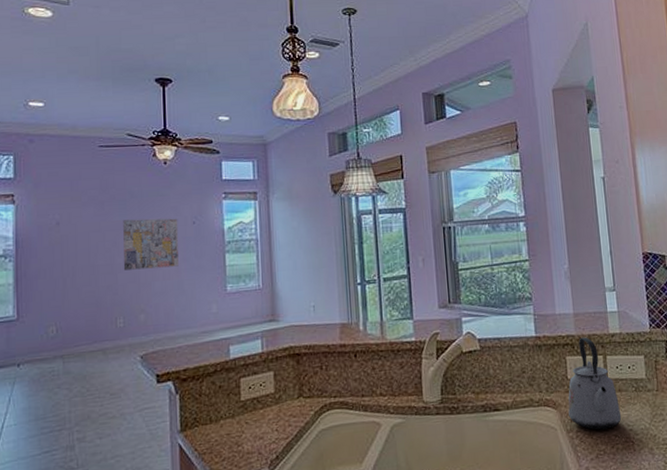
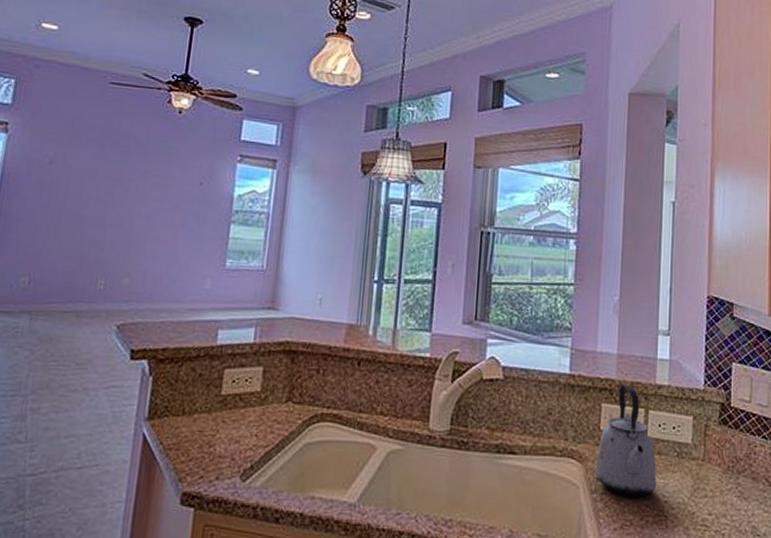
wall art: present [123,218,179,270] -> none [114,169,184,230]

